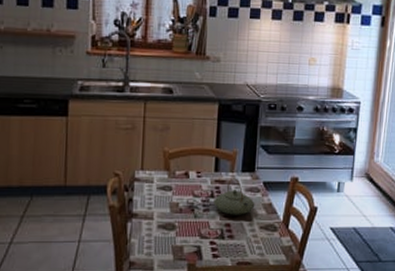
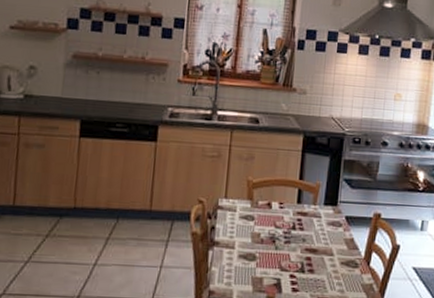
teapot: present [213,178,255,215] -> none [295,211,337,249]

